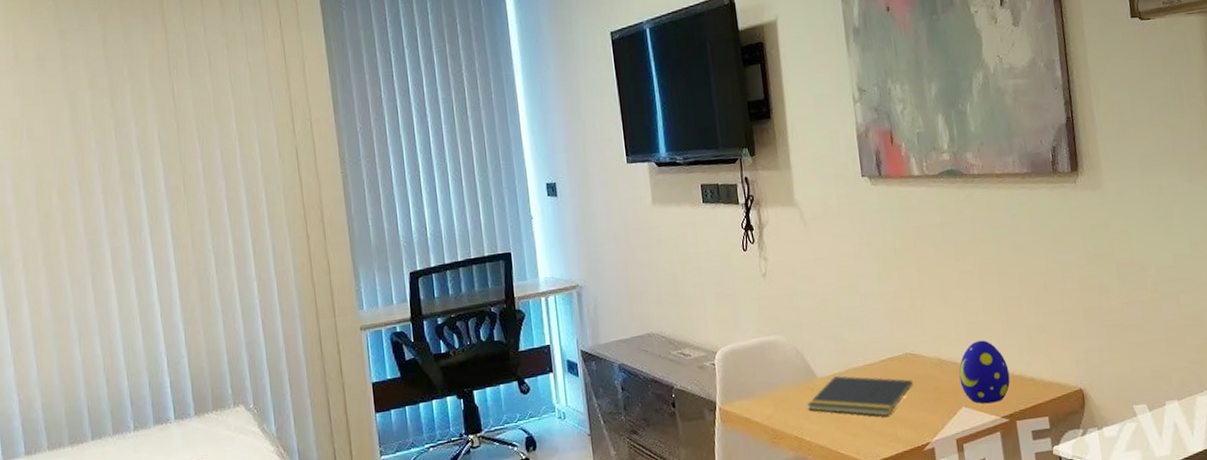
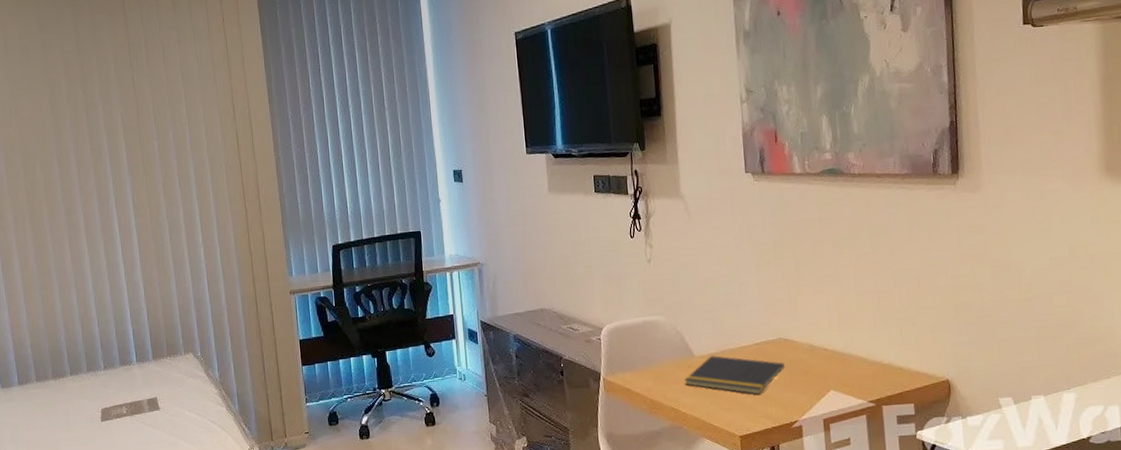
decorative egg: present [959,340,1010,404] -> none [829,329,879,389]

